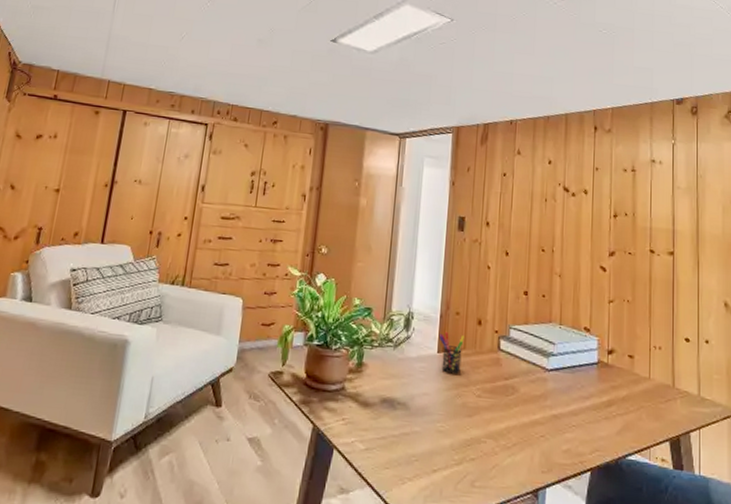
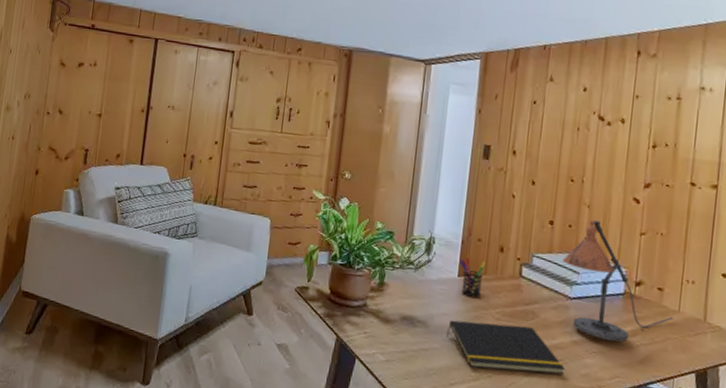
notepad: none [428,399,547,452] -> present [447,320,565,375]
desk lamp: none [538,288,645,413] -> present [562,219,673,342]

